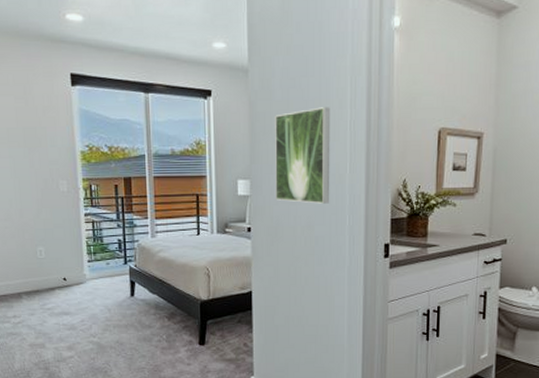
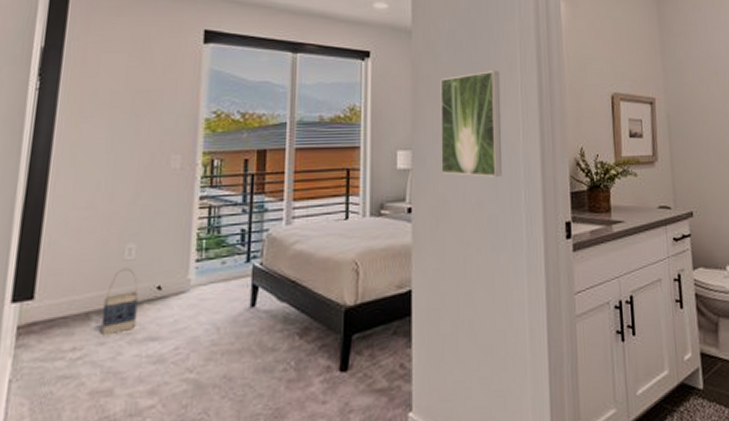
bag: none [29,264,53,309] -> present [101,267,139,336]

